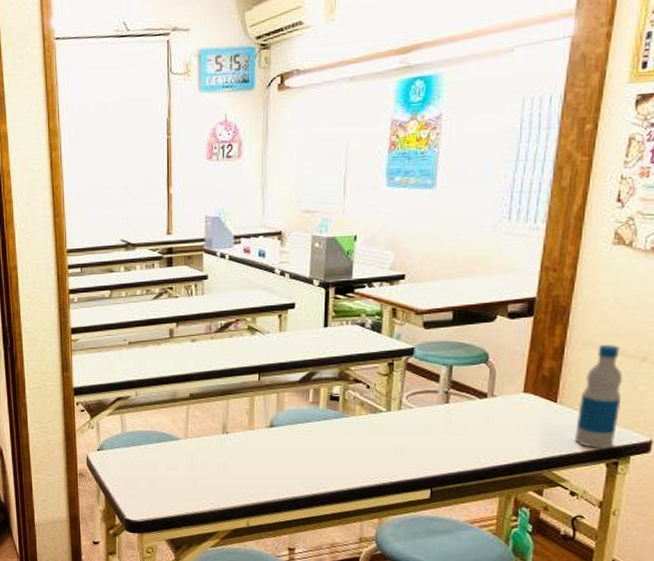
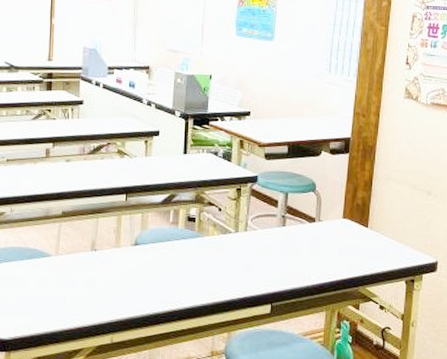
bottle: present [575,345,623,450] -> none [382,180,415,269]

